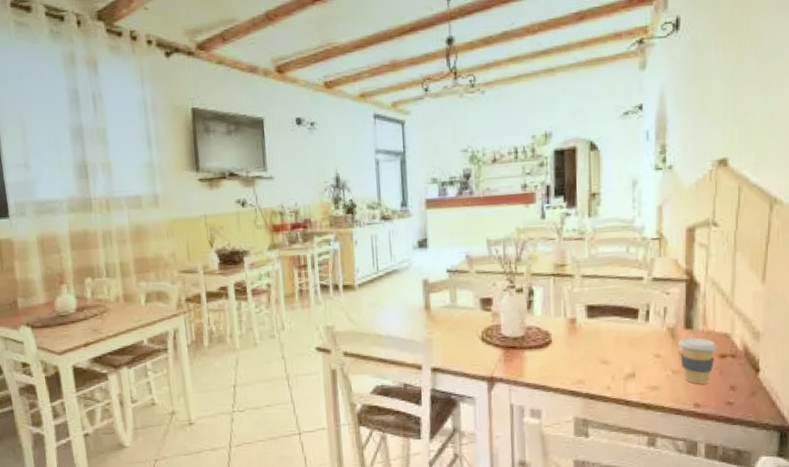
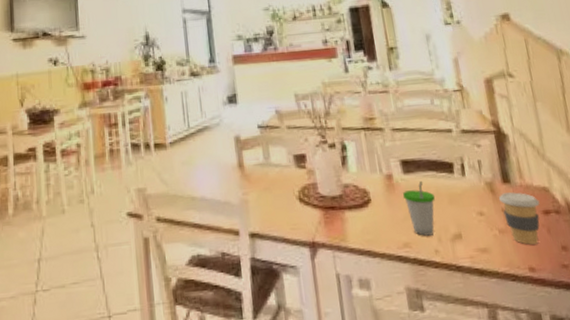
cup: none [584,325,615,374] -> present [403,180,435,236]

